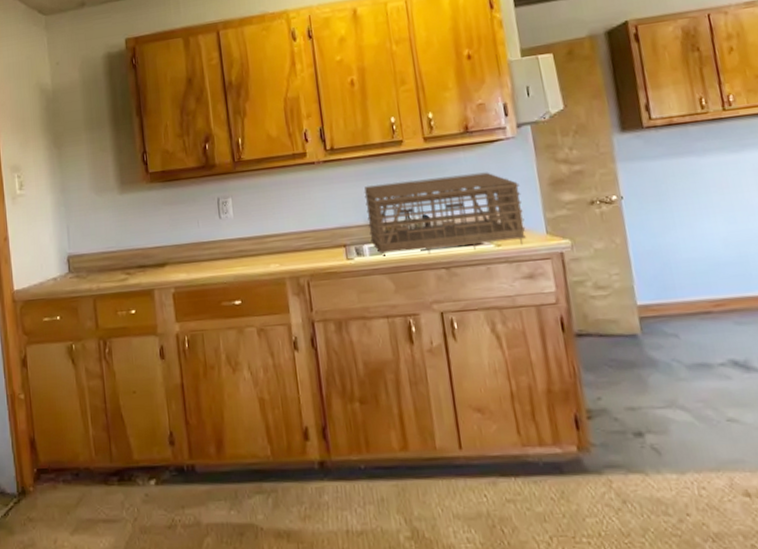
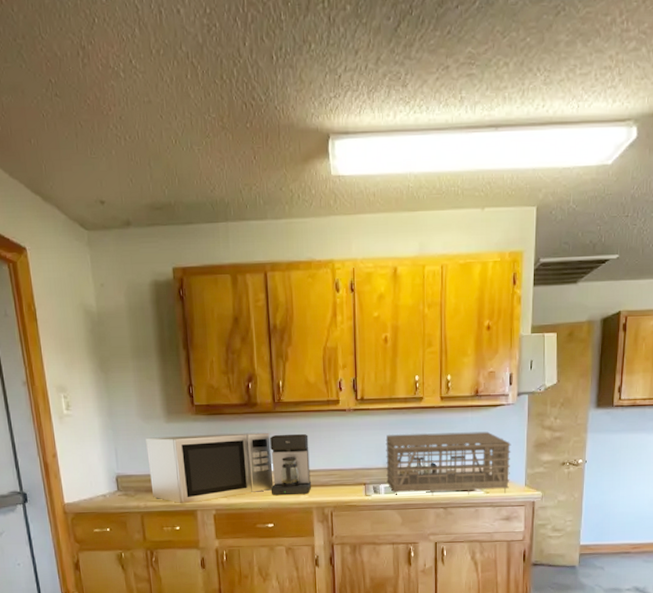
microwave: none [99,195,239,284] -> present [146,432,274,504]
coffee maker: none [231,192,283,267] -> present [270,433,312,496]

